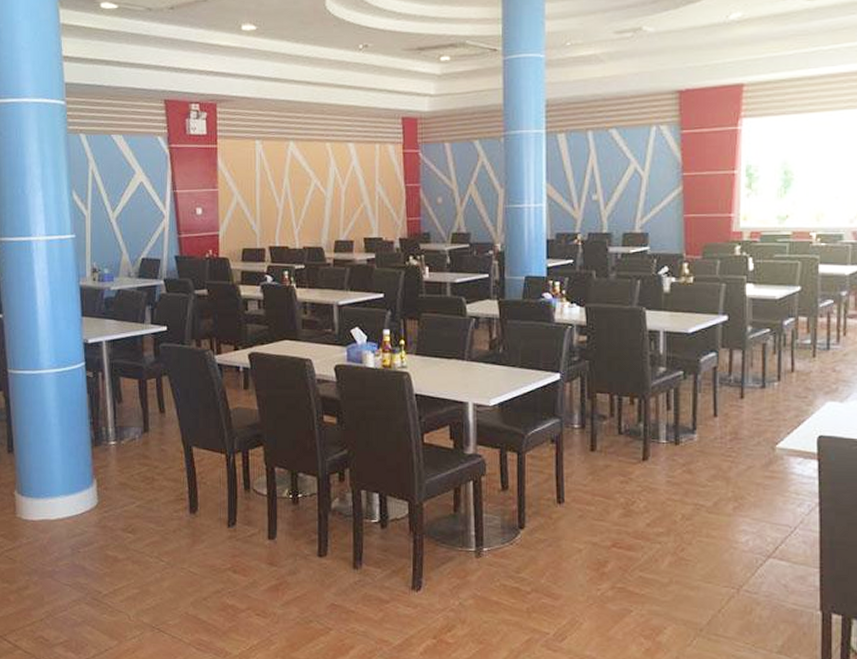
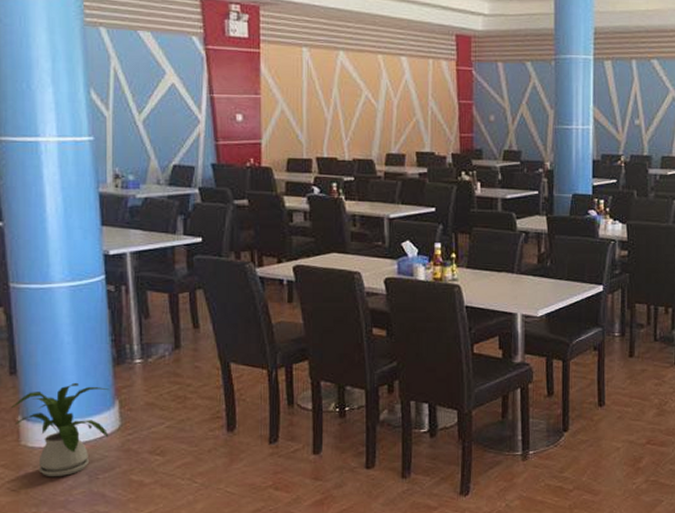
house plant: none [9,461,88,549] -> present [11,382,109,477]

